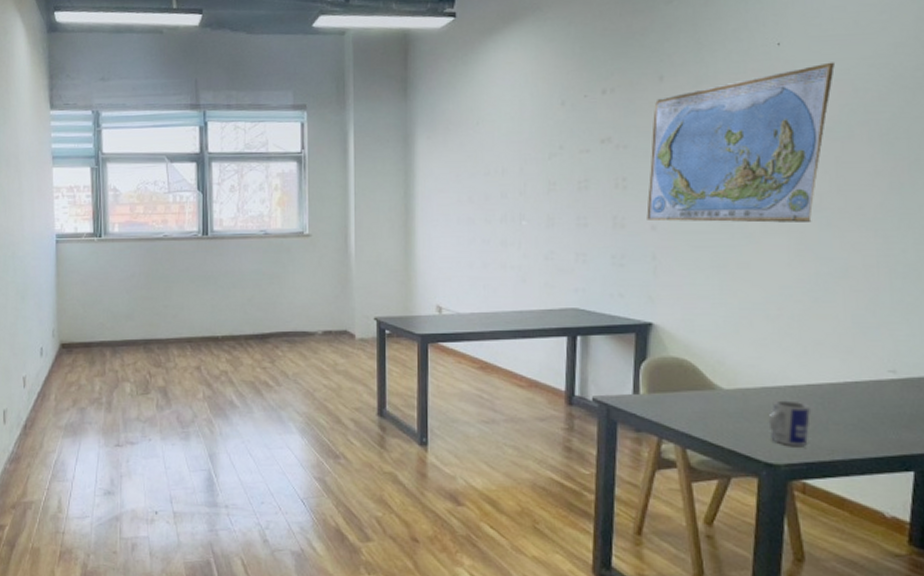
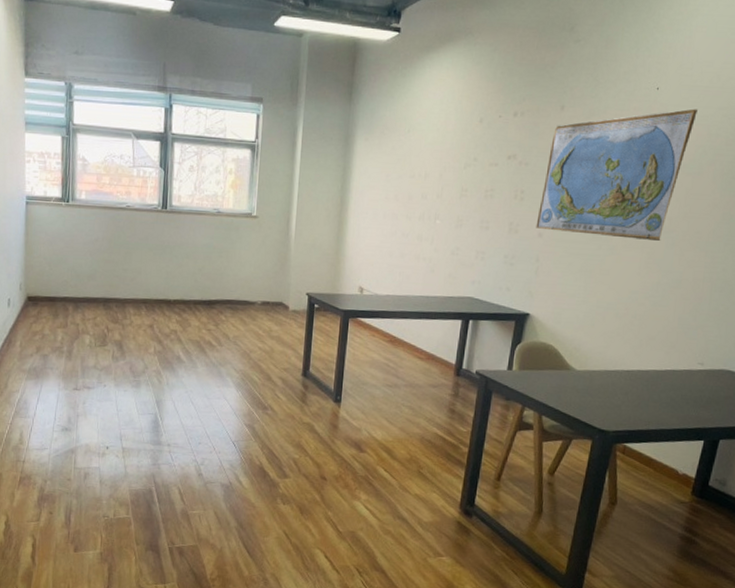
mug: present [768,400,810,446] -> none [605,381,638,418]

